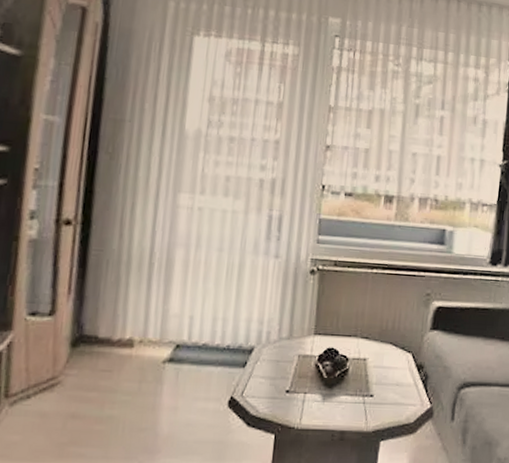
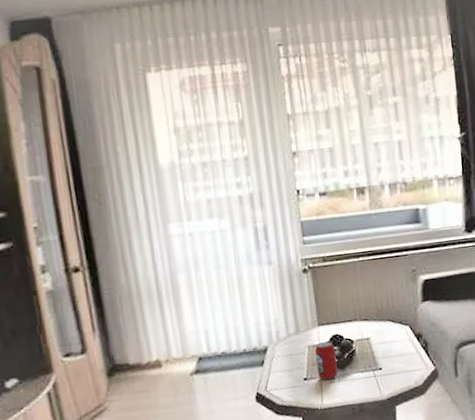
beverage can: none [302,354,327,397] -> present [314,341,338,380]

